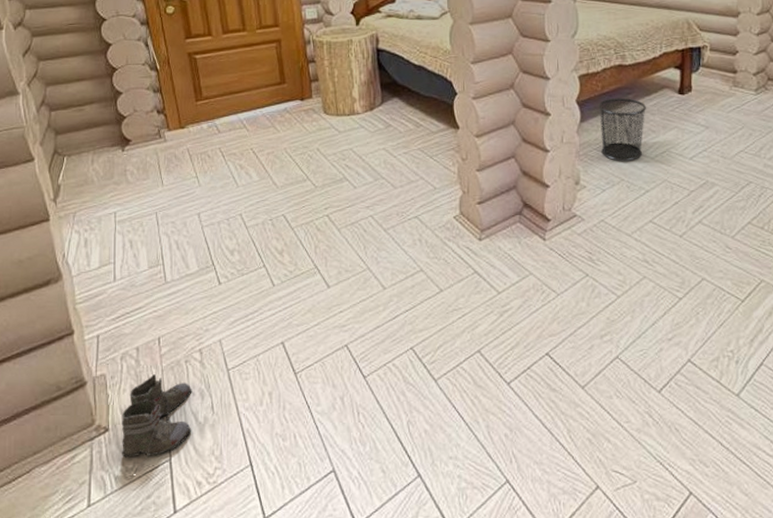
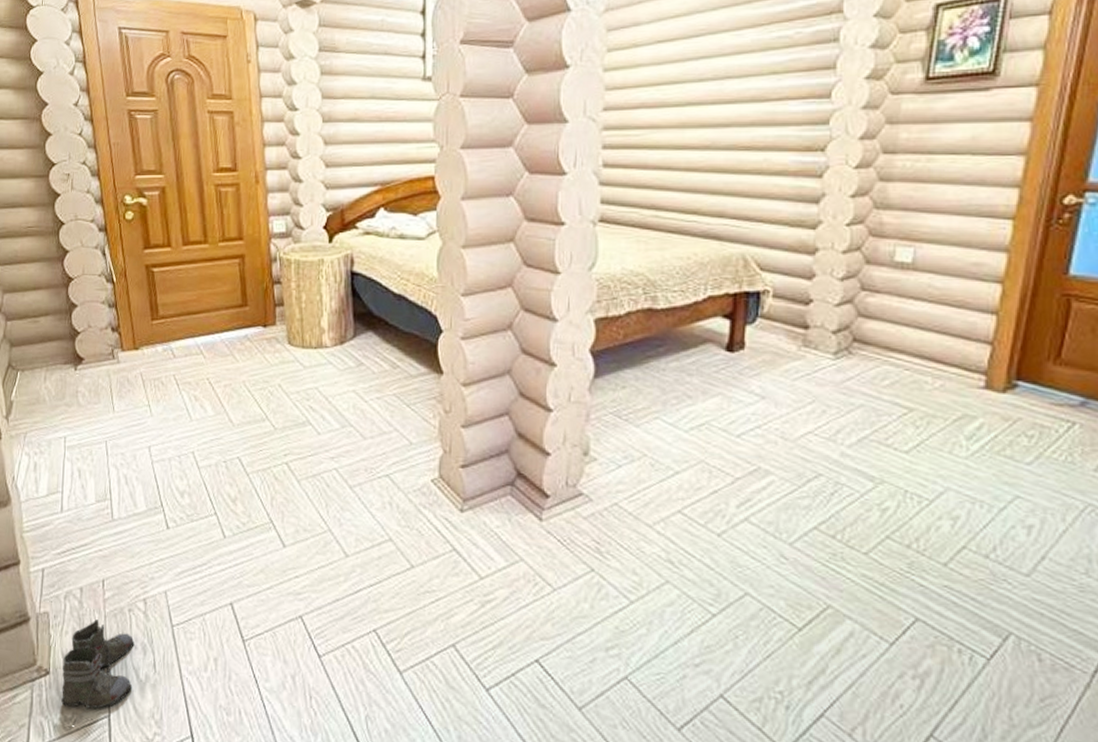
waste bin: present [598,97,647,162] -> none [618,350,683,433]

